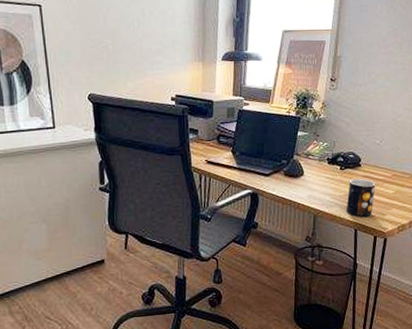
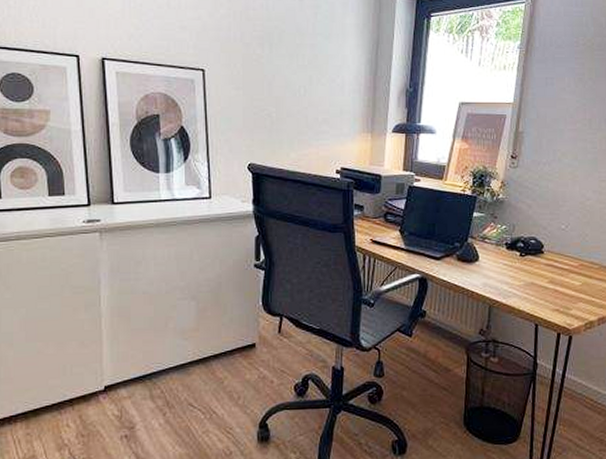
mug: present [346,178,376,218] -> none [525,267,560,311]

